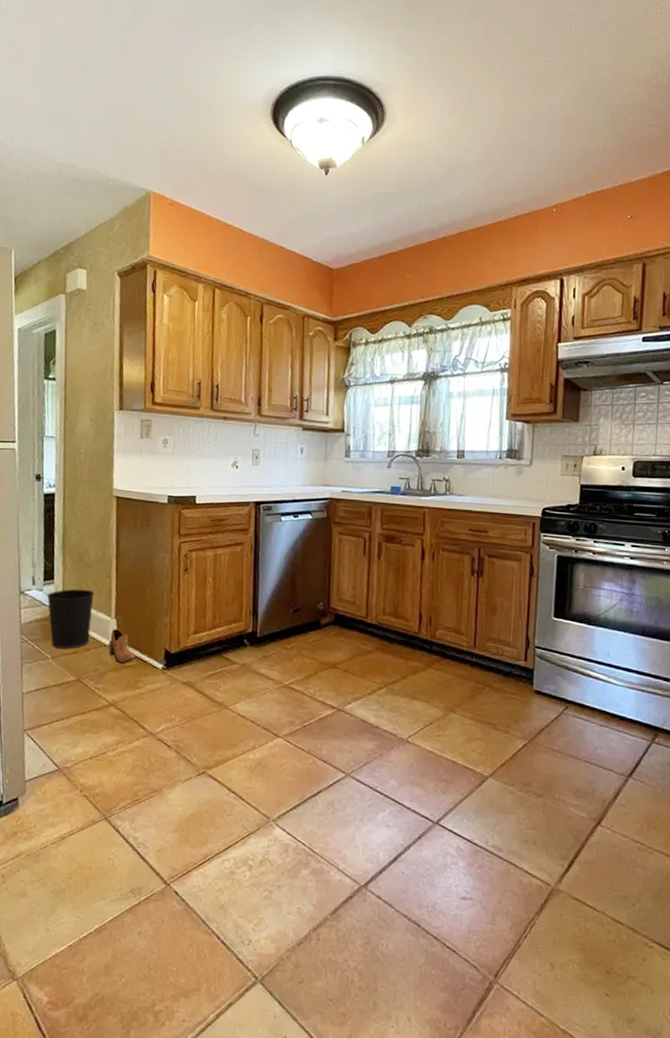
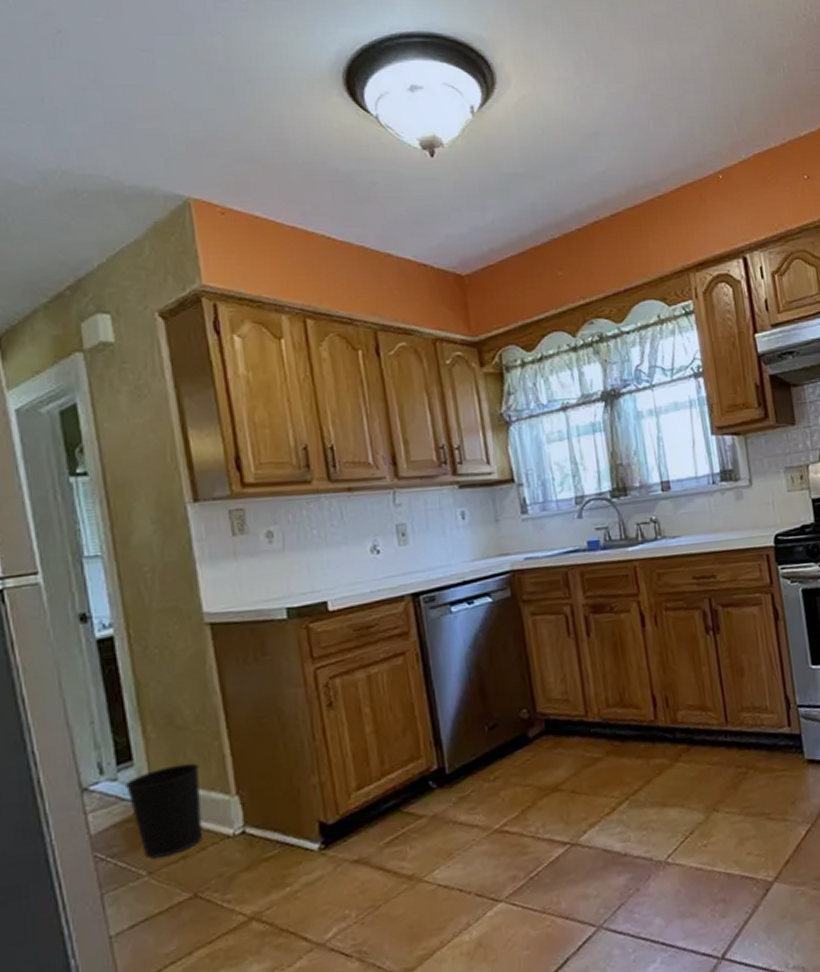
shoe: present [109,628,137,664] -> none [234,808,279,858]

